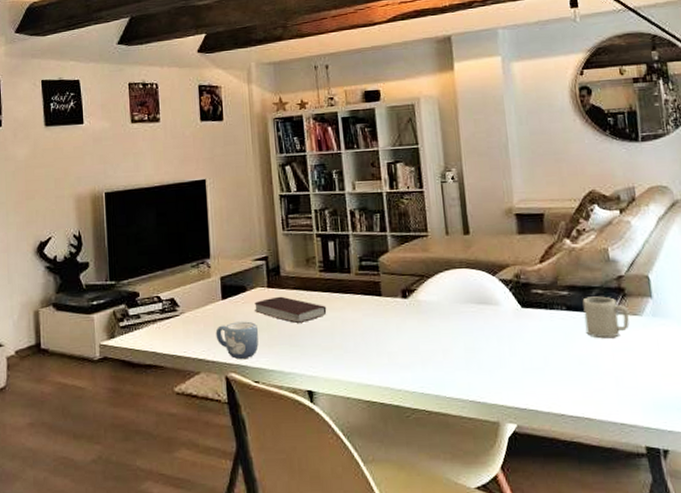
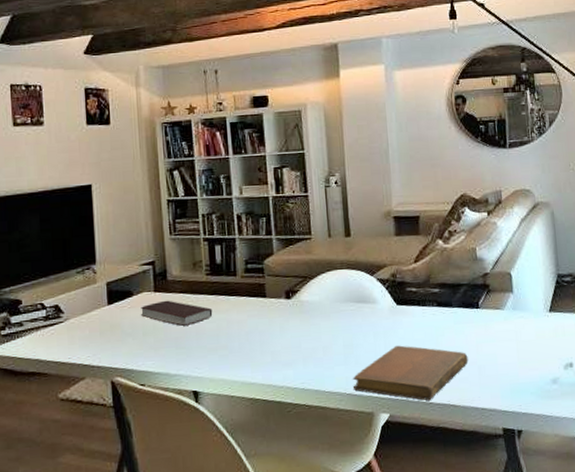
mug: present [215,321,259,360] -> none [101,325,145,364]
notebook: none [475,351,604,412] -> present [352,345,468,400]
cup: present [582,296,630,338] -> none [452,292,493,331]

